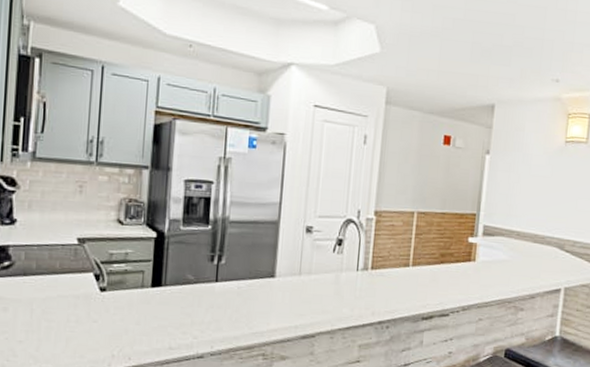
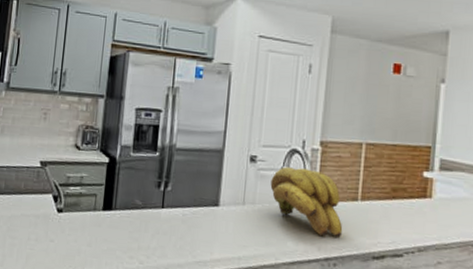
banana bunch: none [326,236,395,302] -> present [270,167,343,238]

